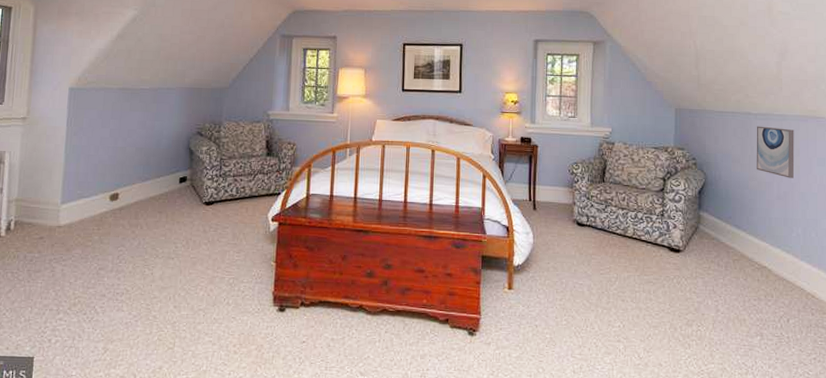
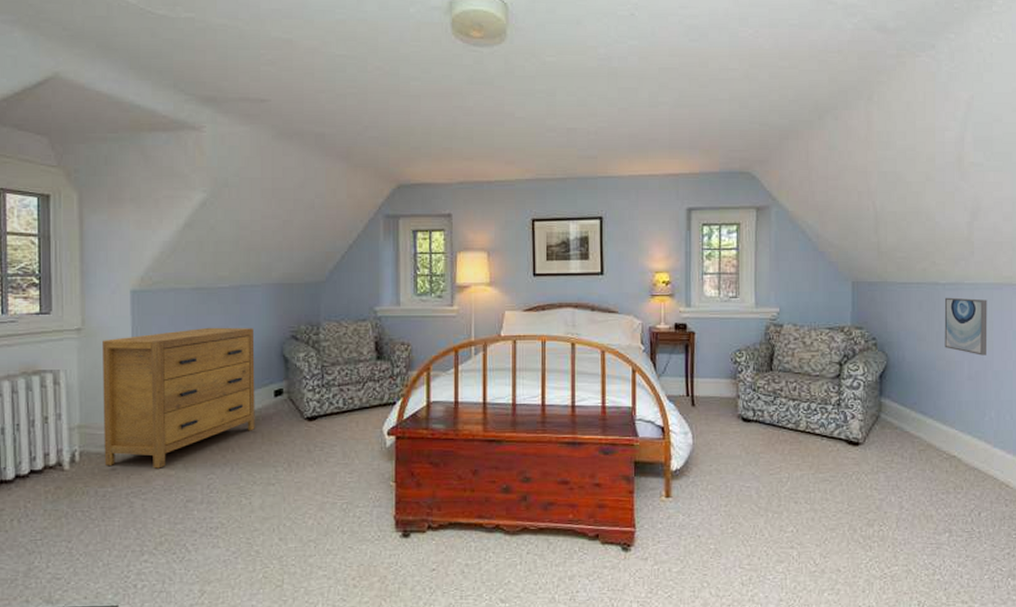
dresser: none [34,121,167,239] -> present [102,327,255,469]

